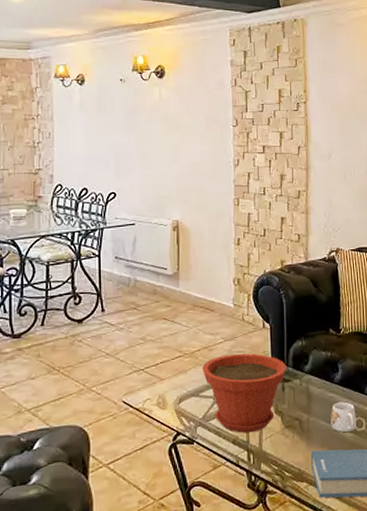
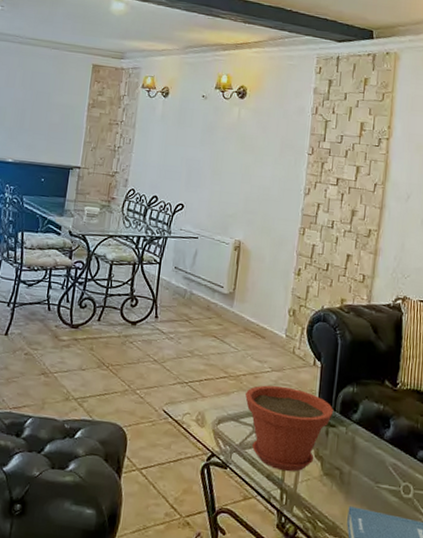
mug: present [330,402,357,433] -> none [374,461,404,497]

